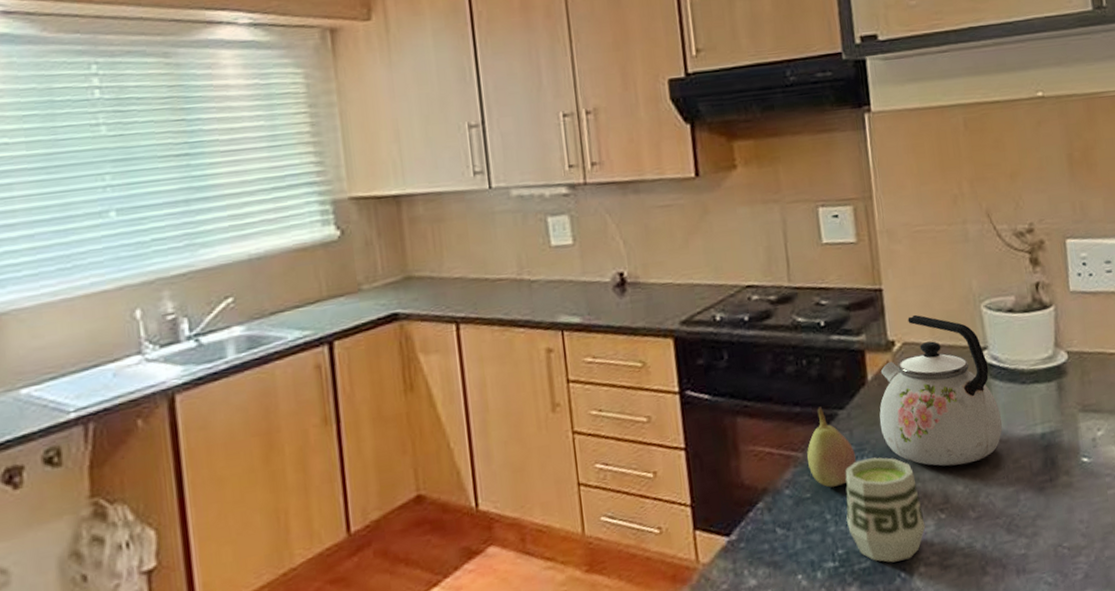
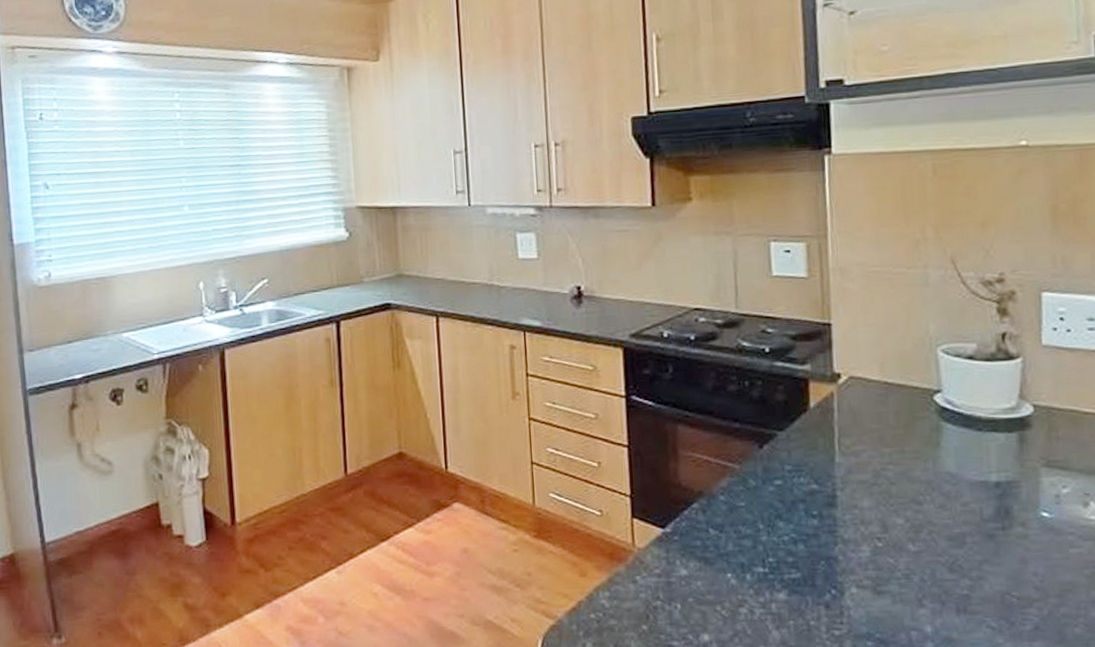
fruit: present [807,406,856,488] -> none [744,426,792,500]
cup: present [845,457,926,563] -> none [779,479,861,579]
kettle: present [879,314,1002,467] -> none [819,351,952,500]

